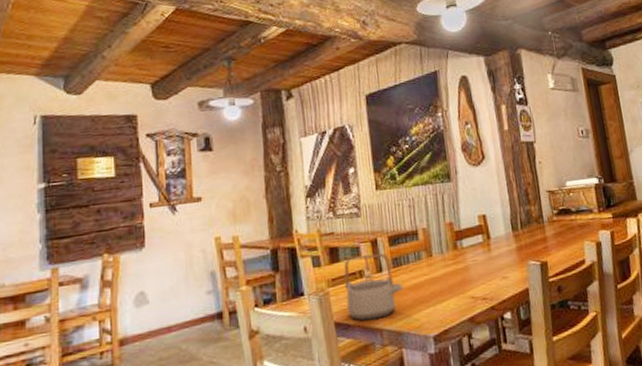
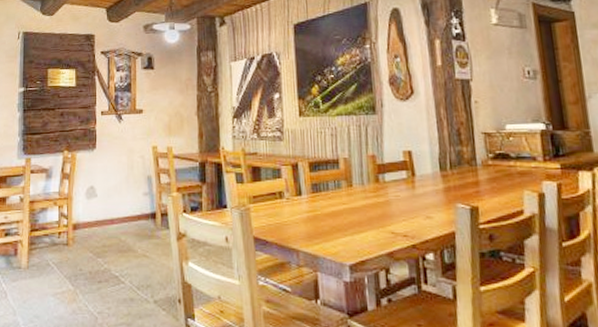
teapot: present [344,253,404,321] -> none [265,177,322,240]

